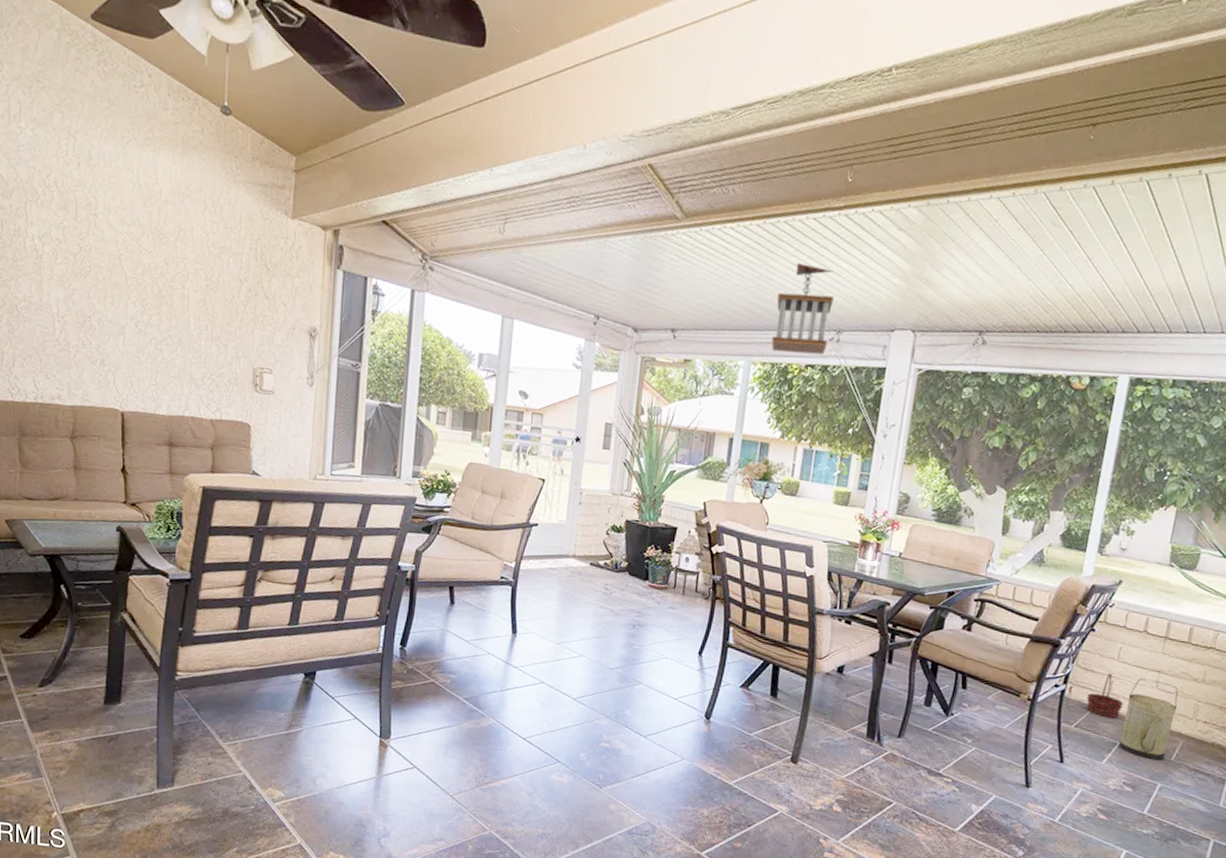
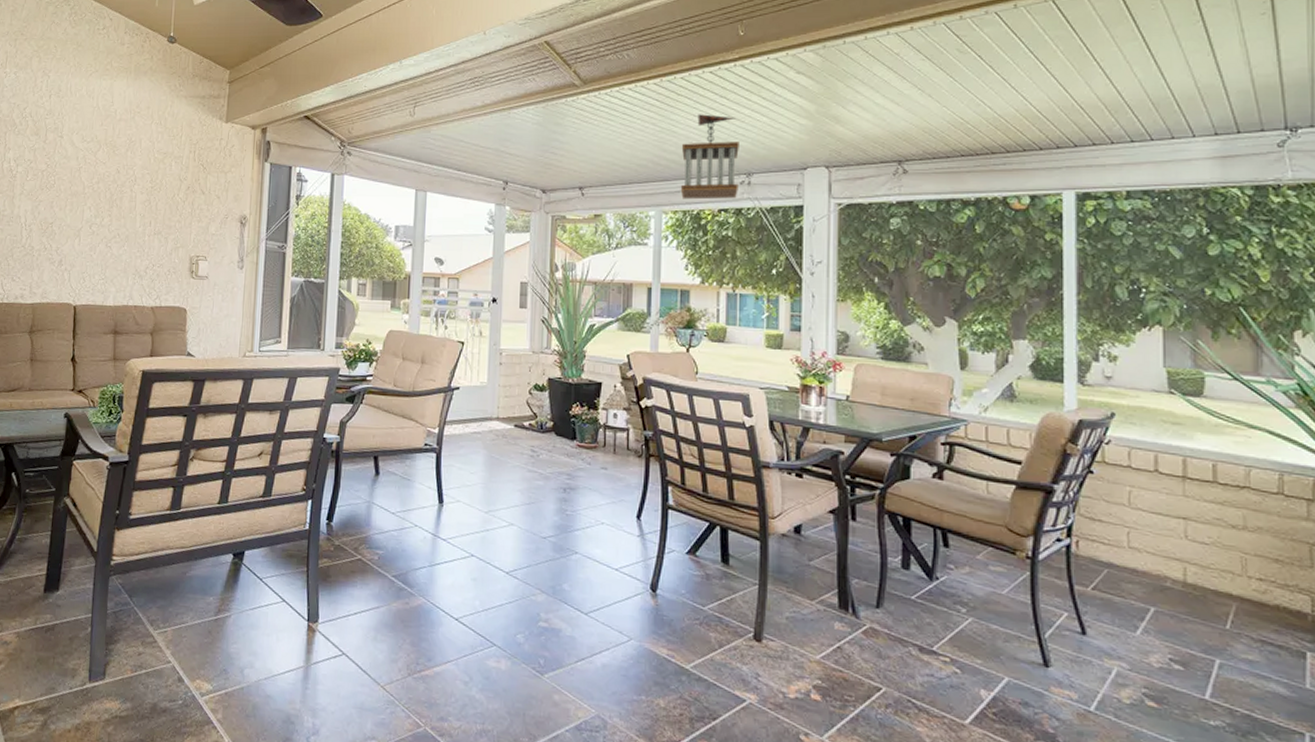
basket: present [1086,673,1124,718] -> none [1099,522,1149,577]
watering can: present [1119,678,1178,760] -> none [1152,527,1218,629]

